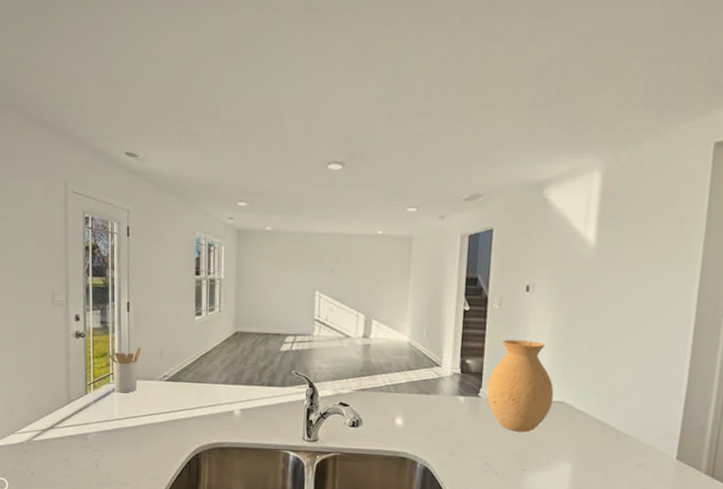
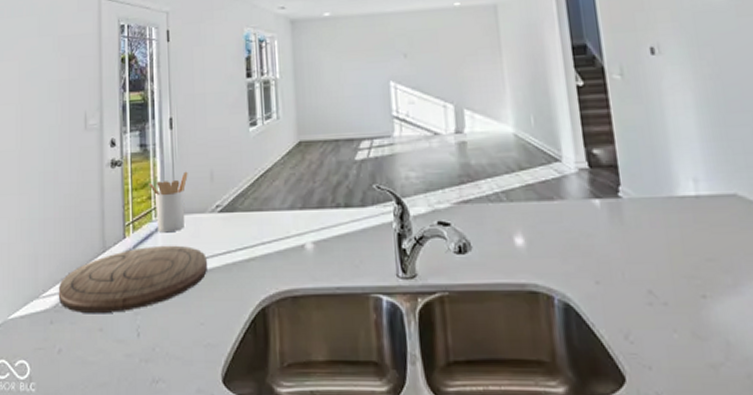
cutting board: none [30,402,154,449] -> present [58,245,207,313]
vase: present [487,340,554,433] -> none [627,116,722,242]

